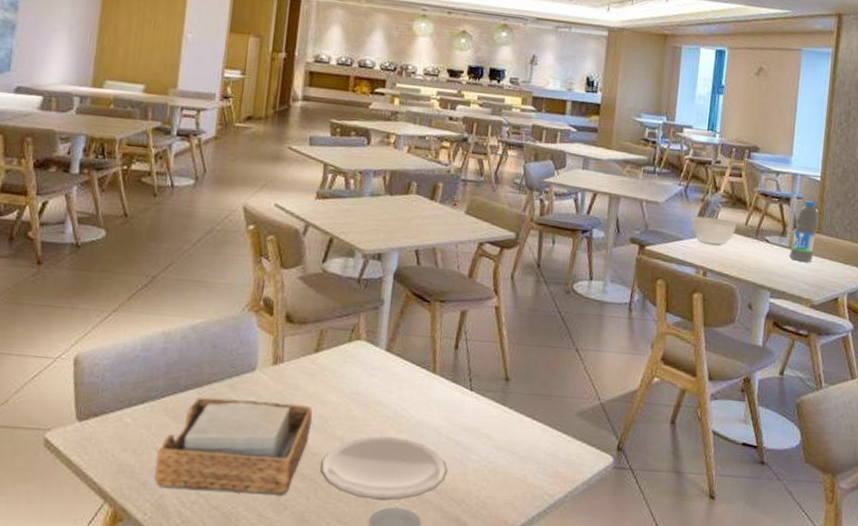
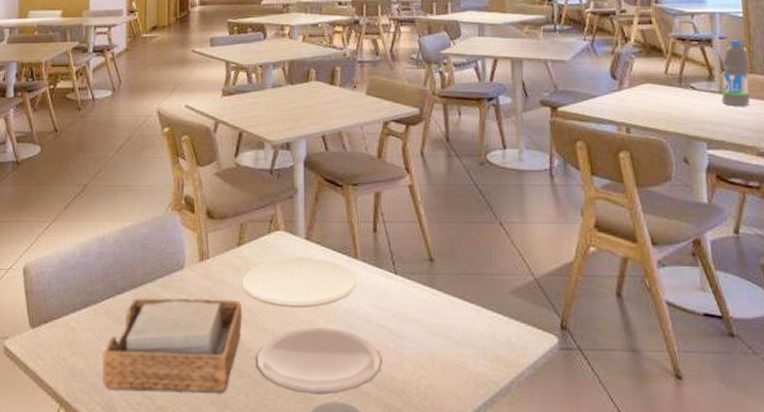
plate: none [314,367,432,418] -> present [241,258,357,308]
bowl: present [691,216,737,246] -> none [604,70,656,99]

